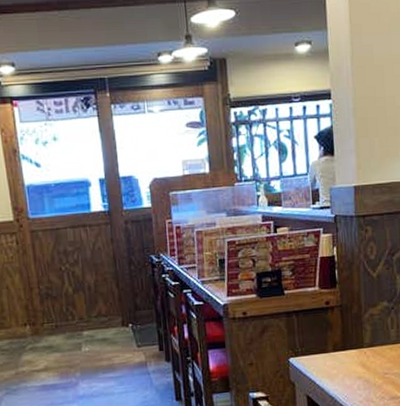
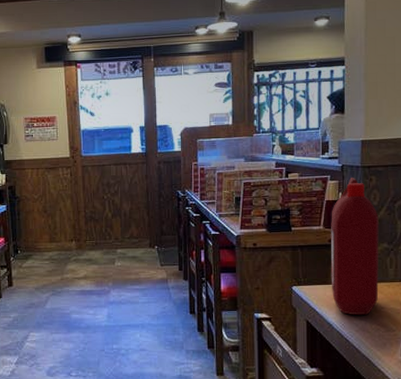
ketchup jug: none [326,228,381,385] -> present [330,177,379,315]

